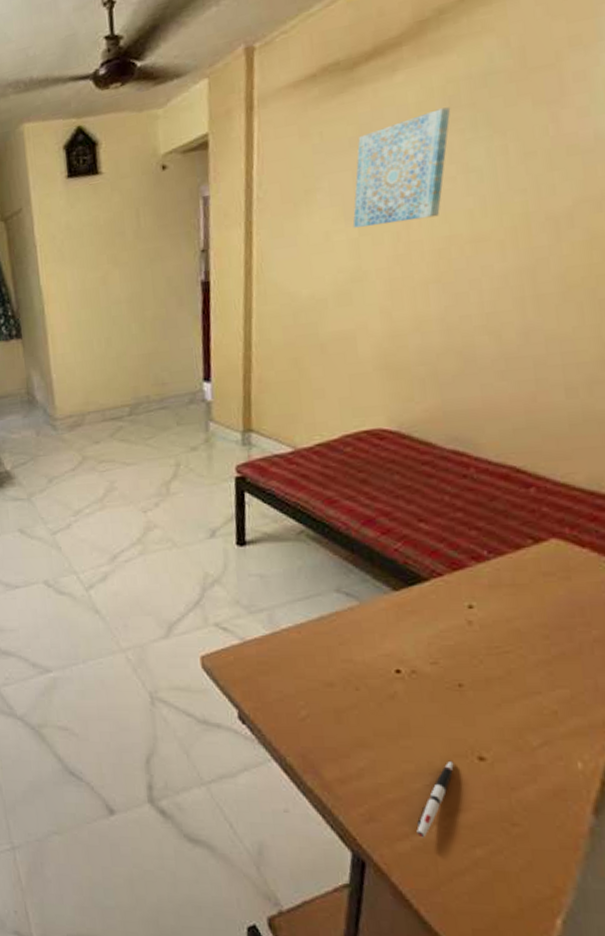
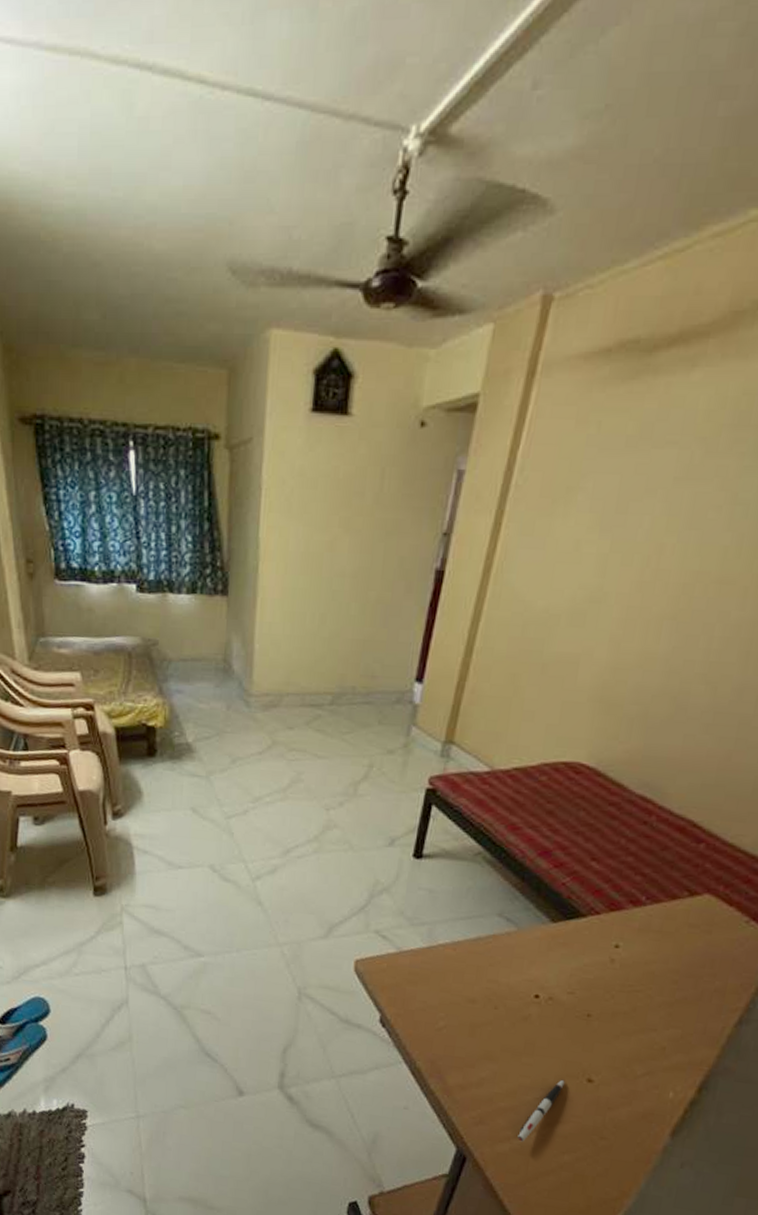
wall art: present [353,107,451,228] -> none [606,423,739,547]

